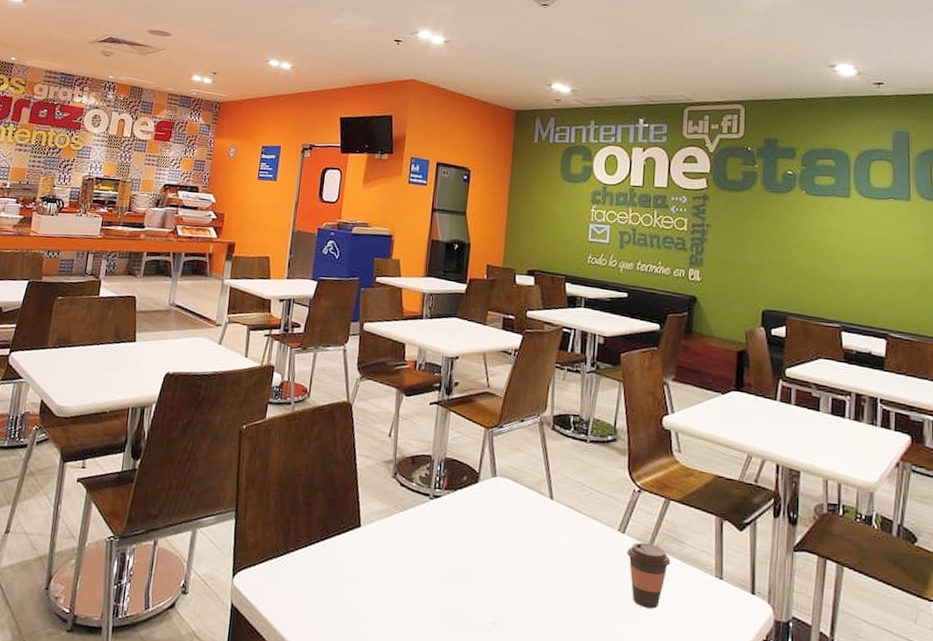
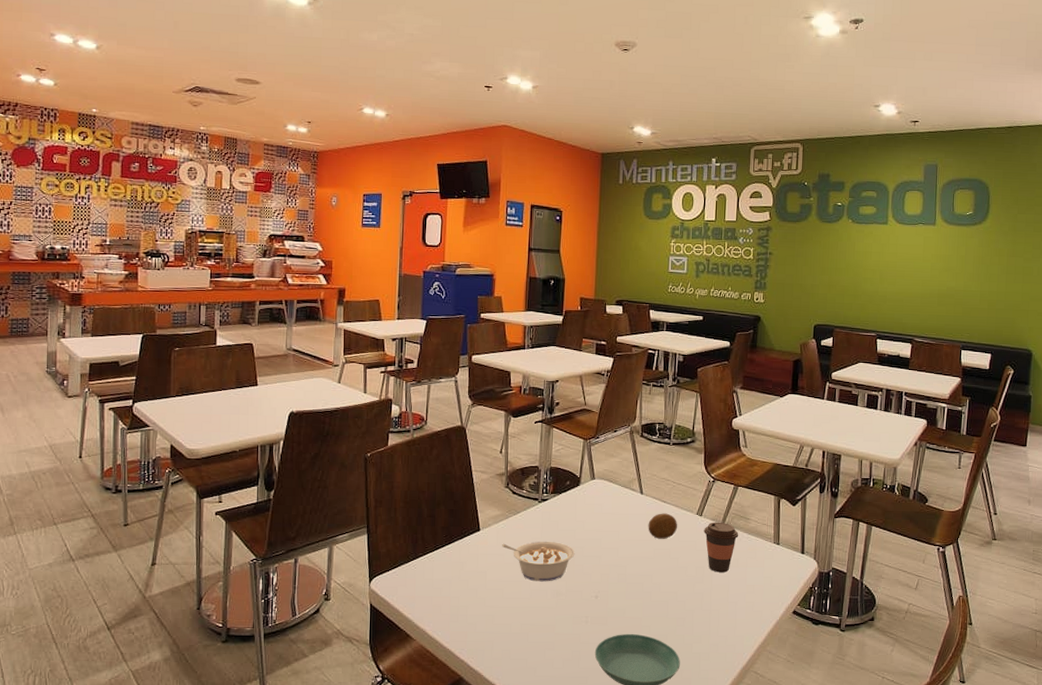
legume: none [385,545,470,598] -> present [502,541,575,582]
fruit: none [558,525,595,559] -> present [648,513,678,539]

